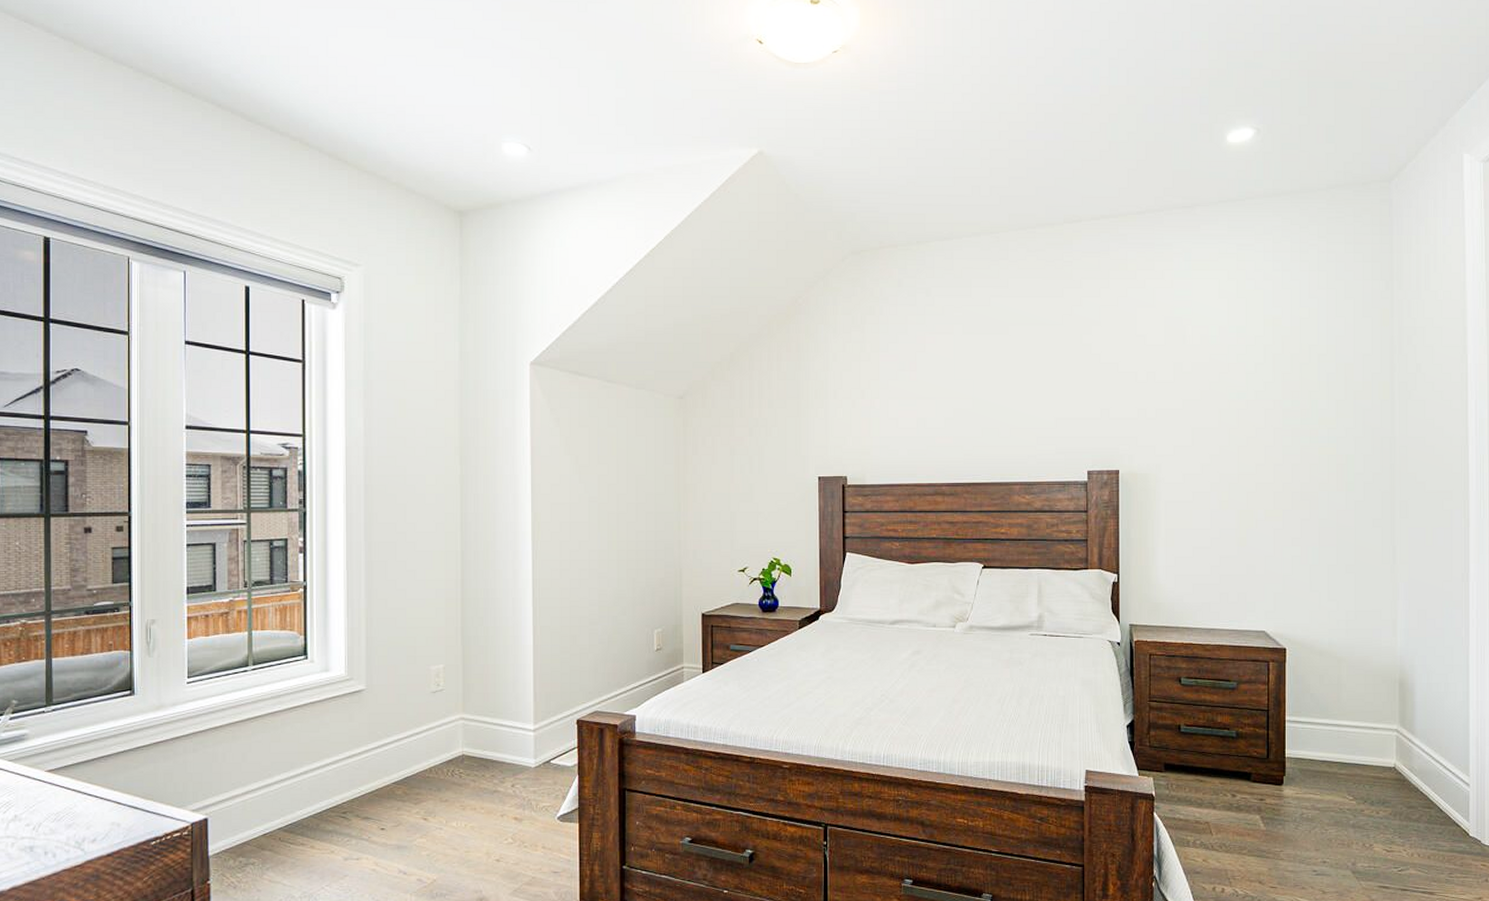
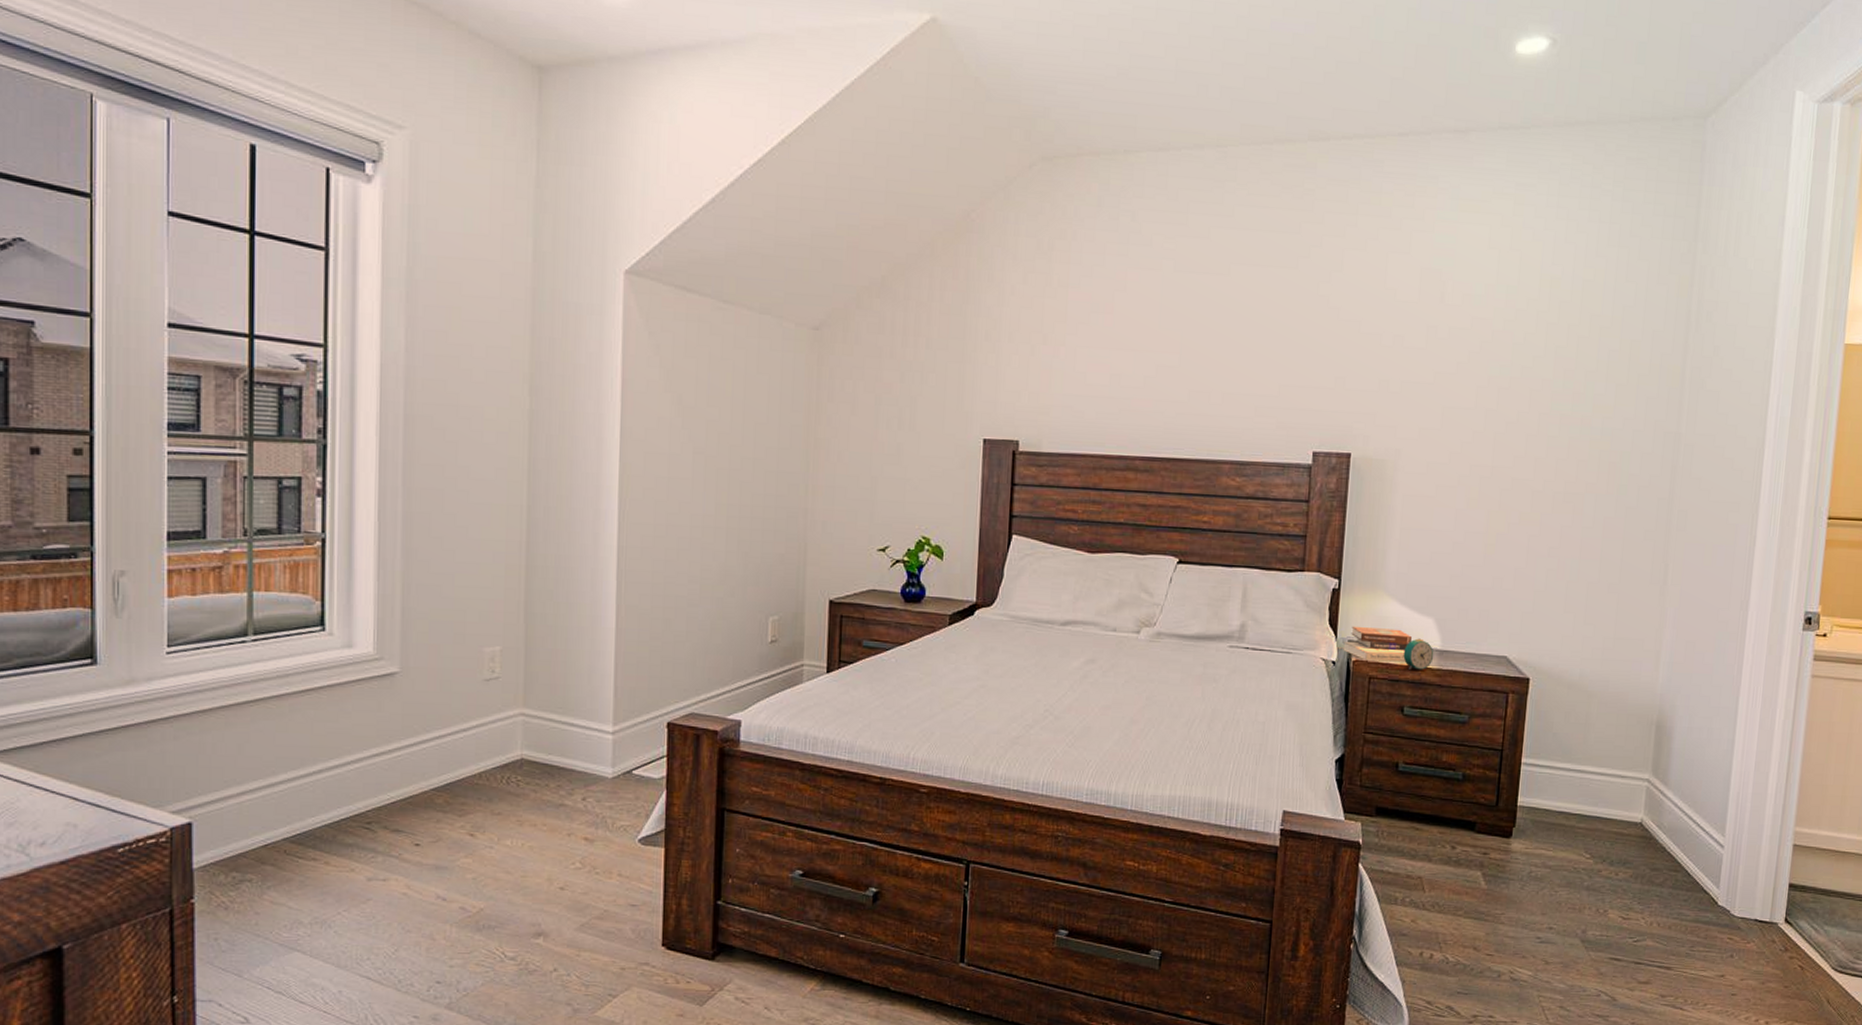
books: none [1125,612,1183,641] -> present [1343,626,1413,662]
alarm clock: none [1177,619,1203,646] -> present [1403,638,1434,670]

